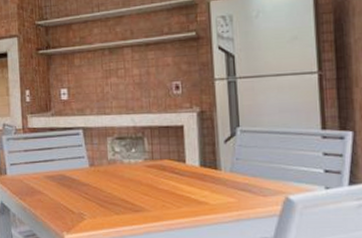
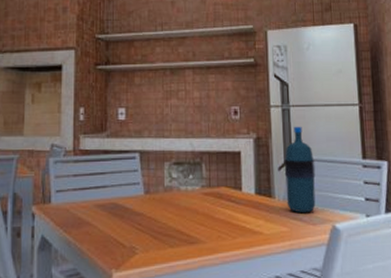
water bottle: none [230,98,266,185] -> present [284,126,316,213]

